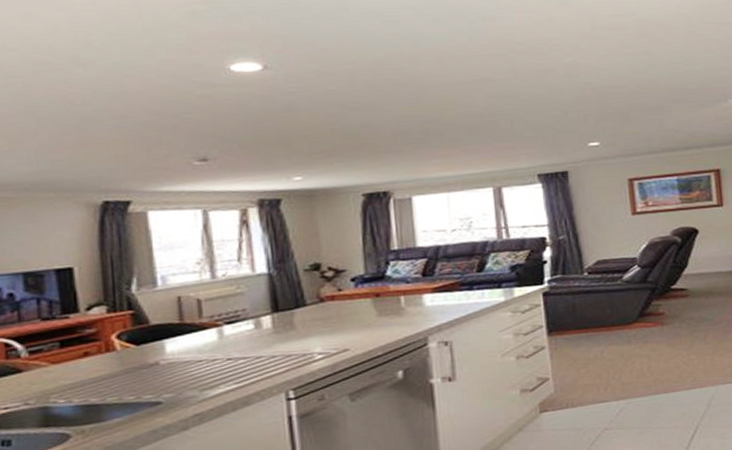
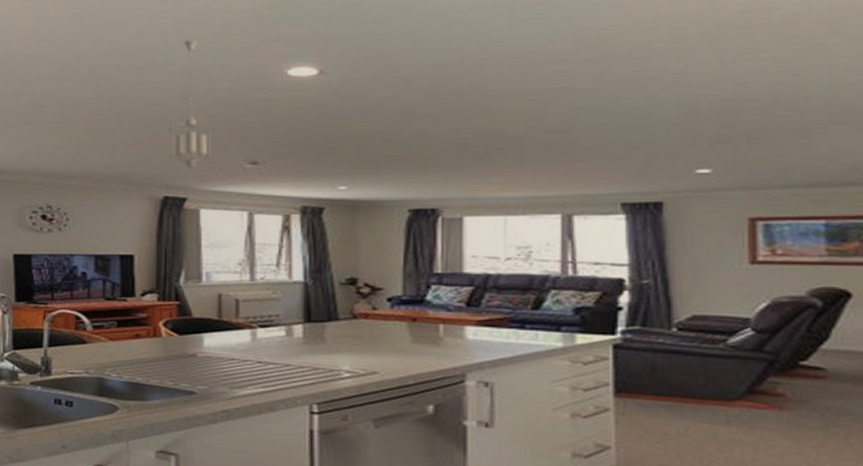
pendant light: none [101,34,158,171] -> present [168,39,214,170]

